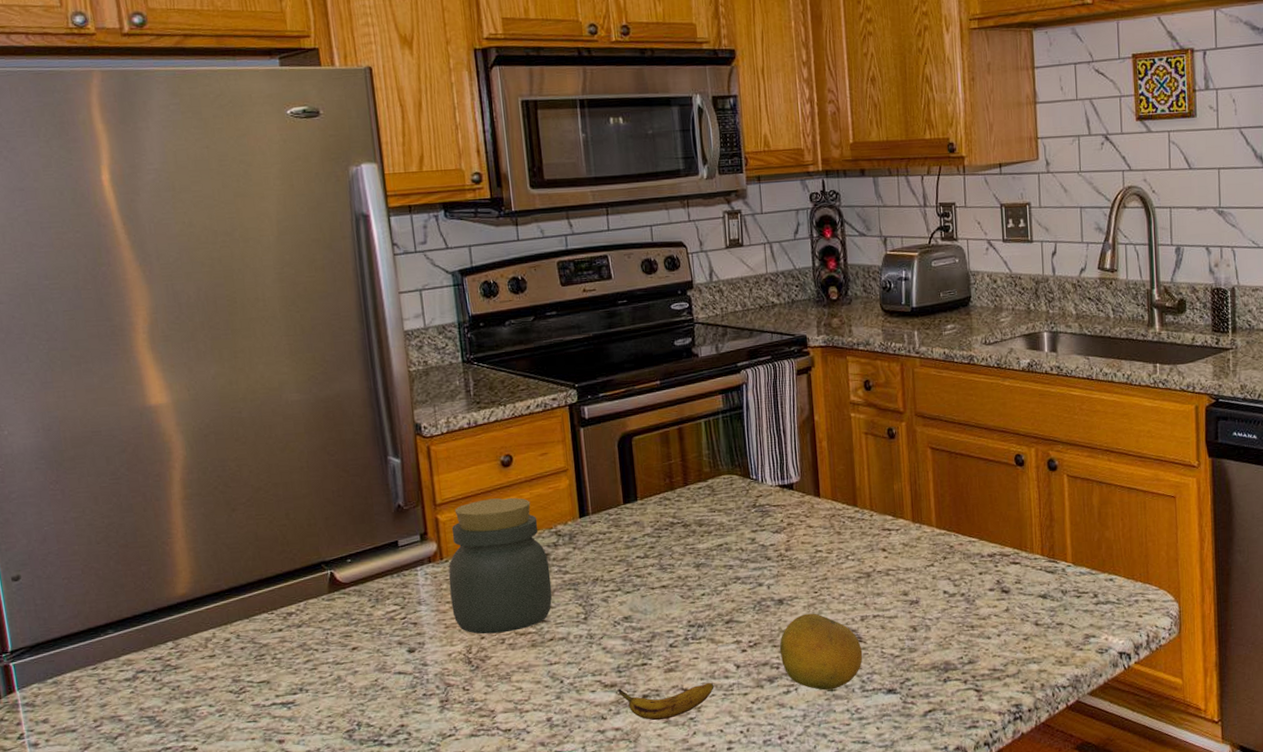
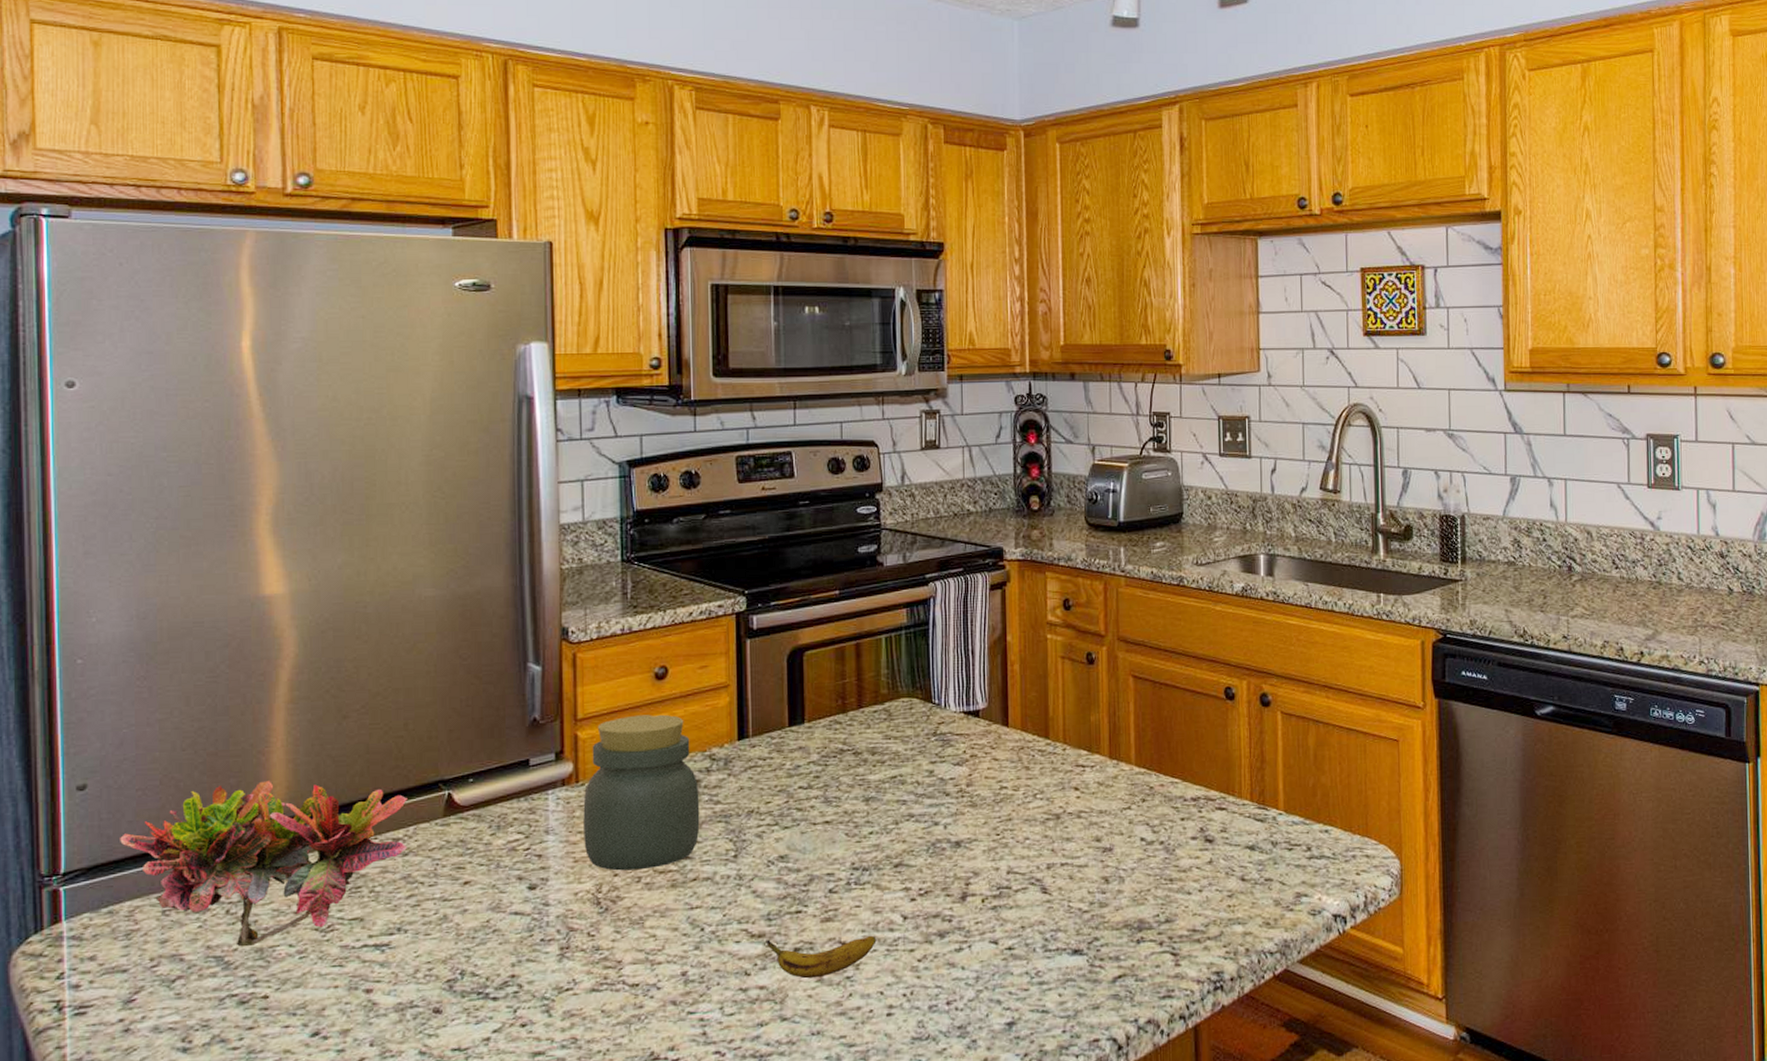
plant: none [53,566,300,708] -> present [119,780,407,947]
fruit: present [779,613,863,691] -> none [953,858,1047,949]

